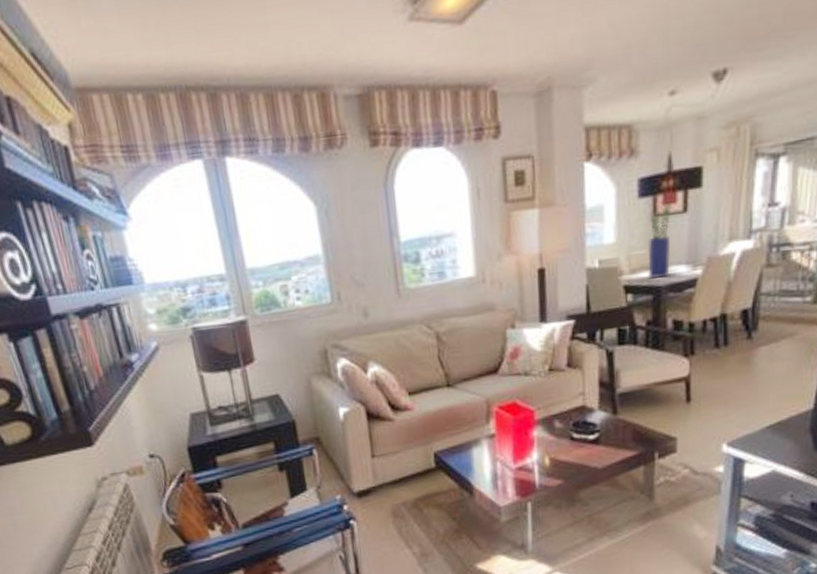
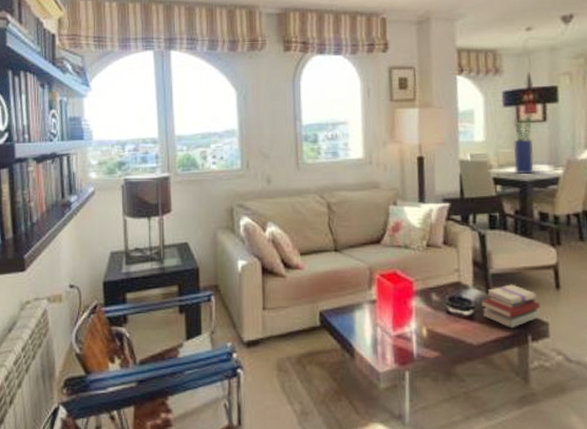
books: none [607,401,670,448] -> present [481,284,541,329]

